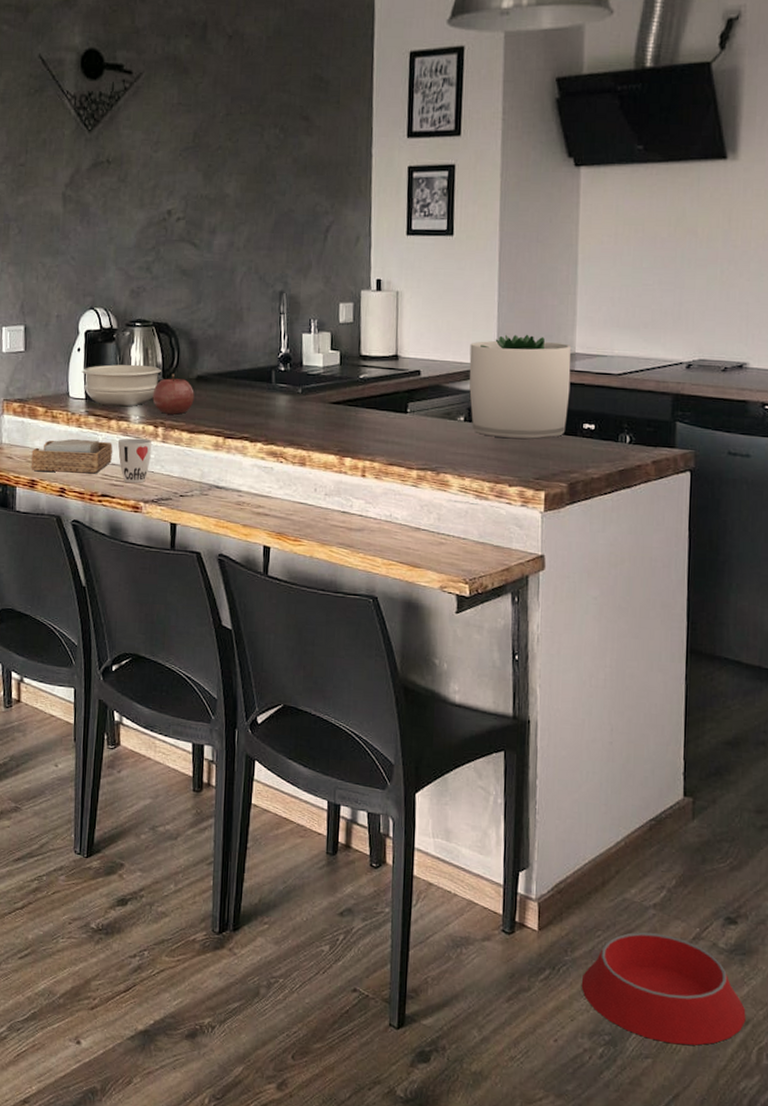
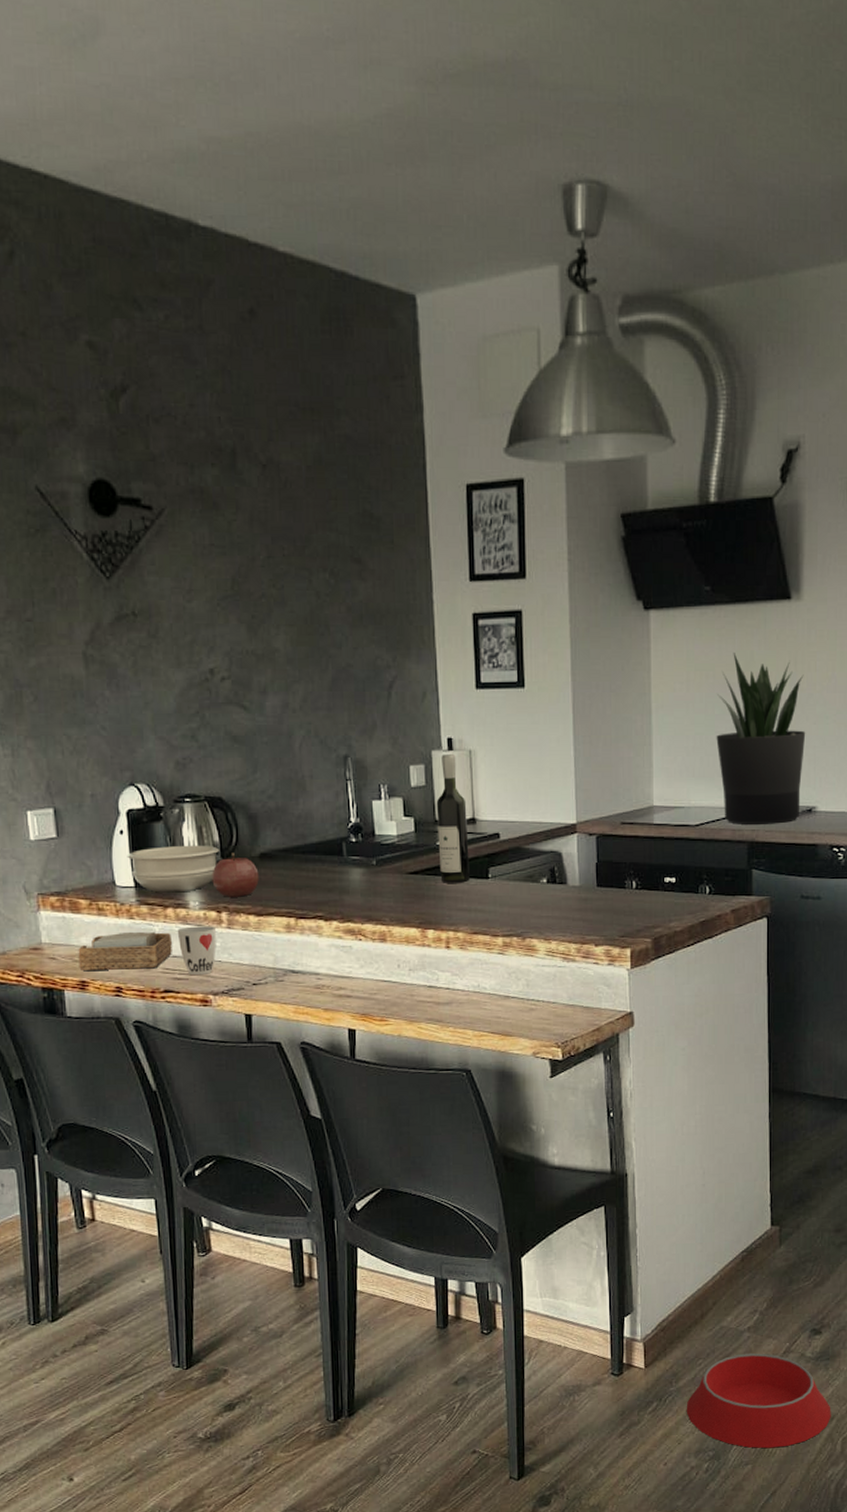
bottle: none [361,294,391,416] -> present [436,754,471,883]
planter: present [469,334,571,439] -> none [548,789,650,898]
planter: none [643,209,739,378] -> present [716,653,806,824]

